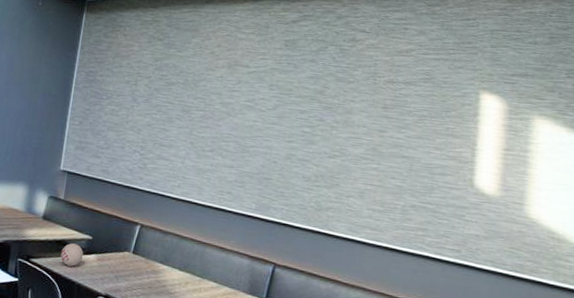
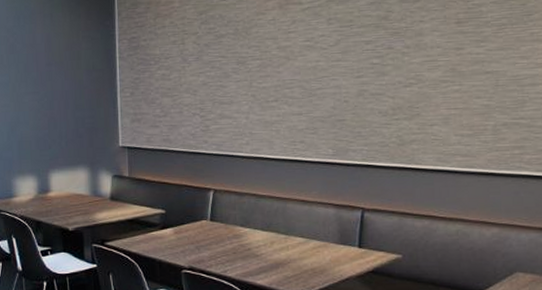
decorative ball: present [60,243,83,267] -> none [136,220,159,244]

